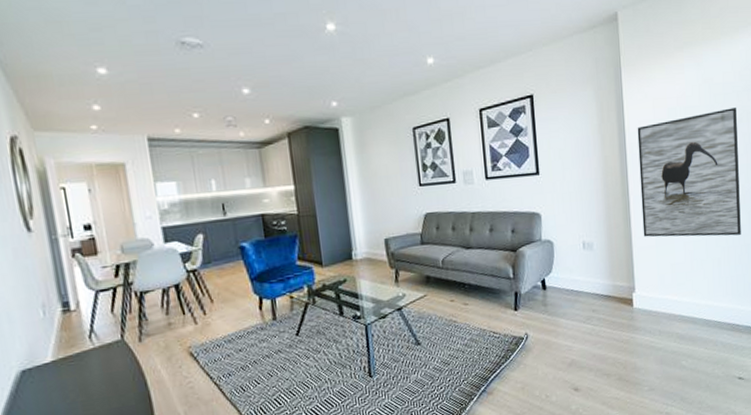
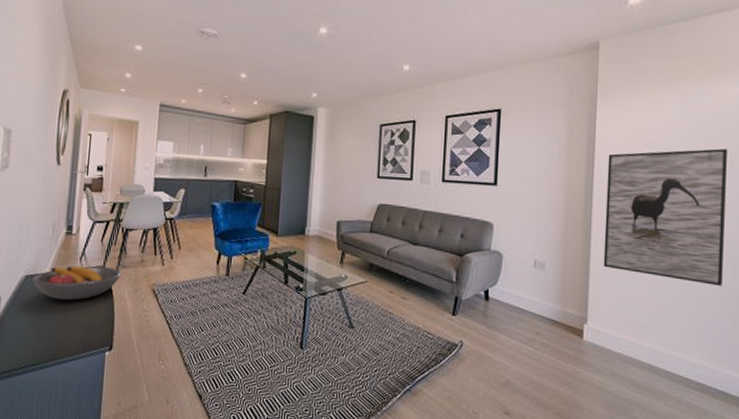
fruit bowl: none [32,339,149,389] -> present [32,266,123,300]

